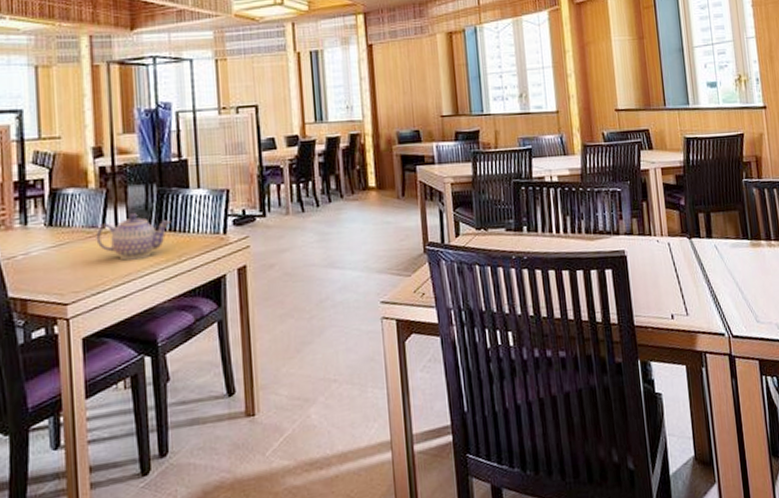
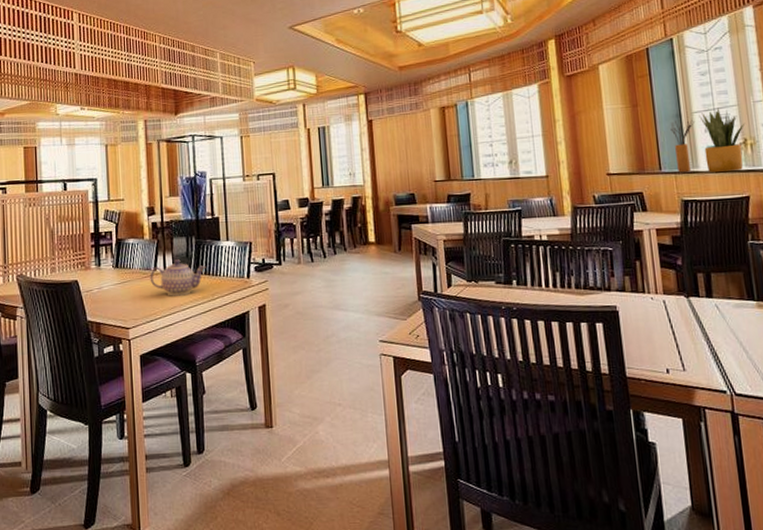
vase: none [674,54,695,109] -> present [670,120,694,173]
planter: none [699,43,740,110] -> present [699,108,746,173]

